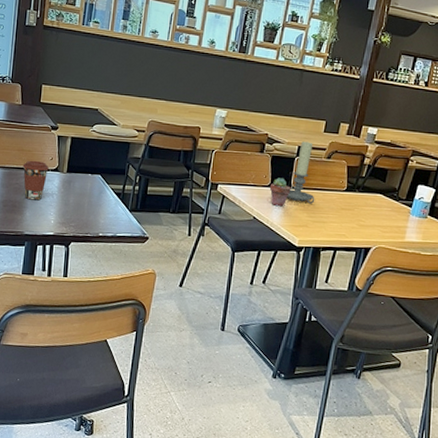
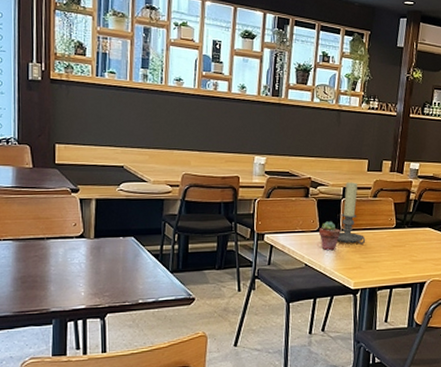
coffee cup: present [22,160,50,201] -> none [40,228,74,273]

